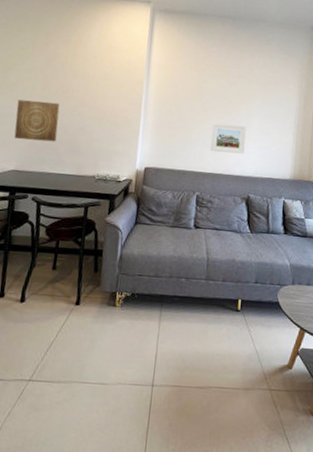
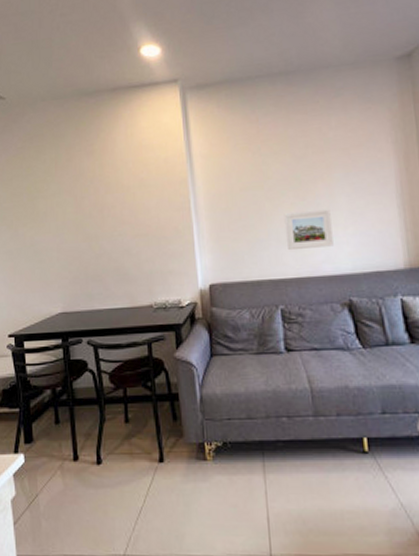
wall art: present [14,99,60,142] -> none [51,226,101,277]

